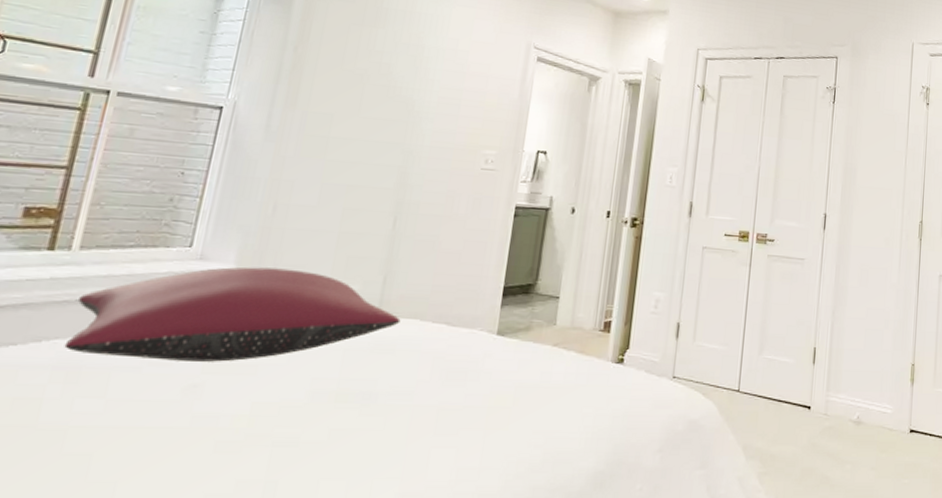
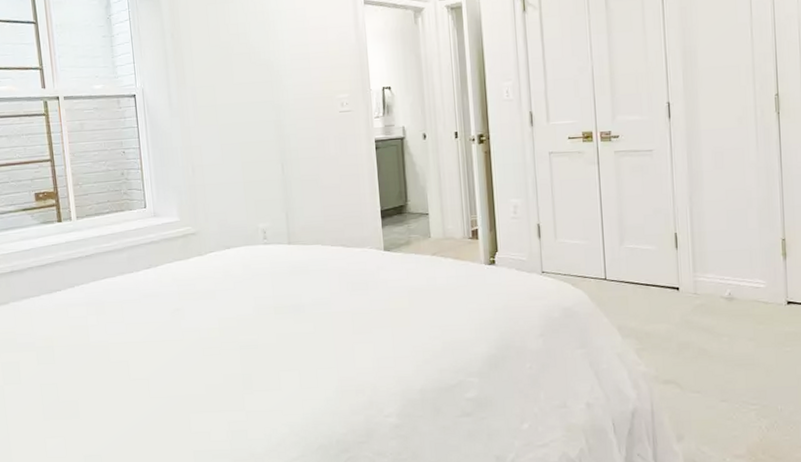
pillow: present [64,267,401,362] -> none [87,216,307,293]

